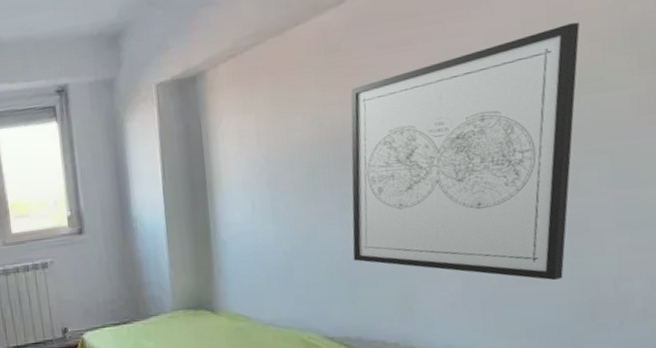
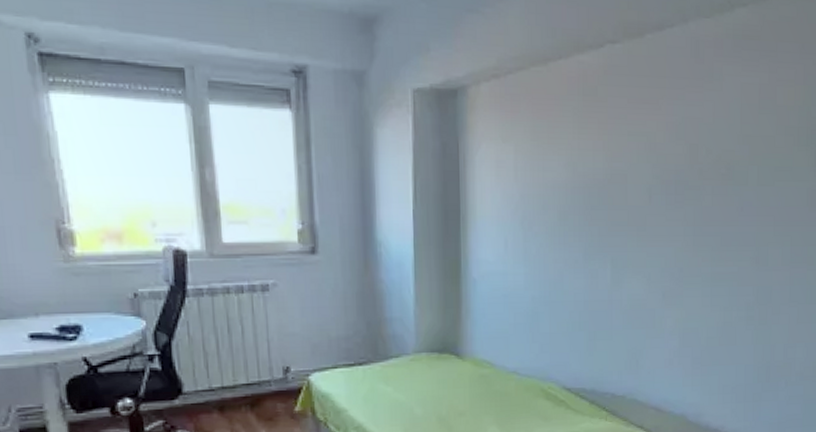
wall art: present [350,22,580,281] -> none [593,115,780,344]

